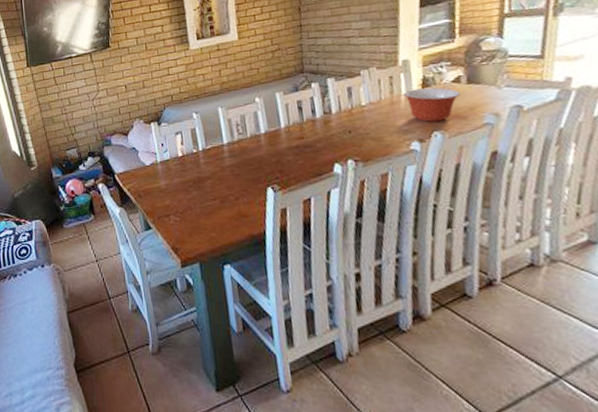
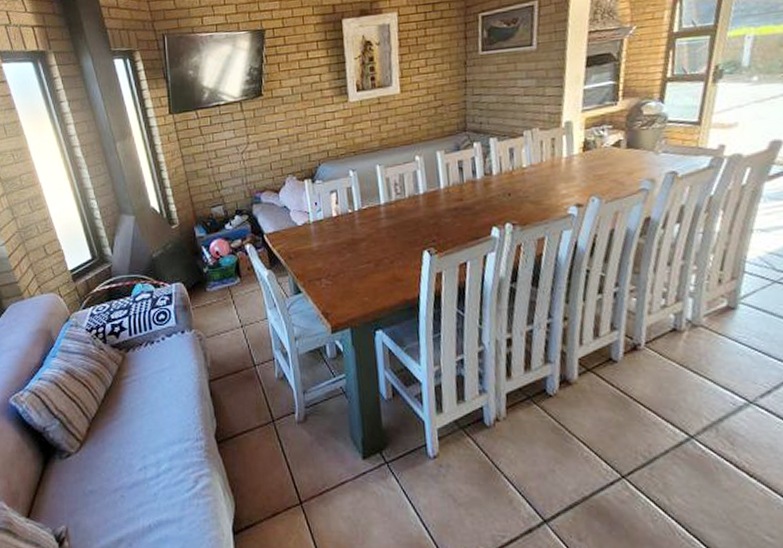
mixing bowl: present [404,87,461,122] -> none [565,151,620,186]

